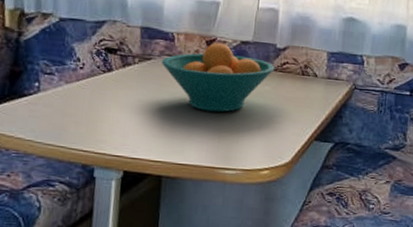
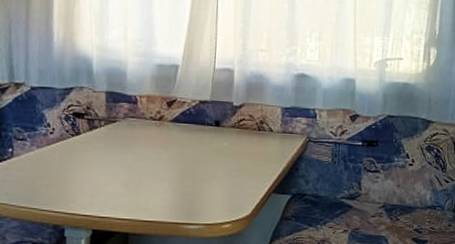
fruit bowl: present [162,43,275,113] -> none [126,103,232,170]

